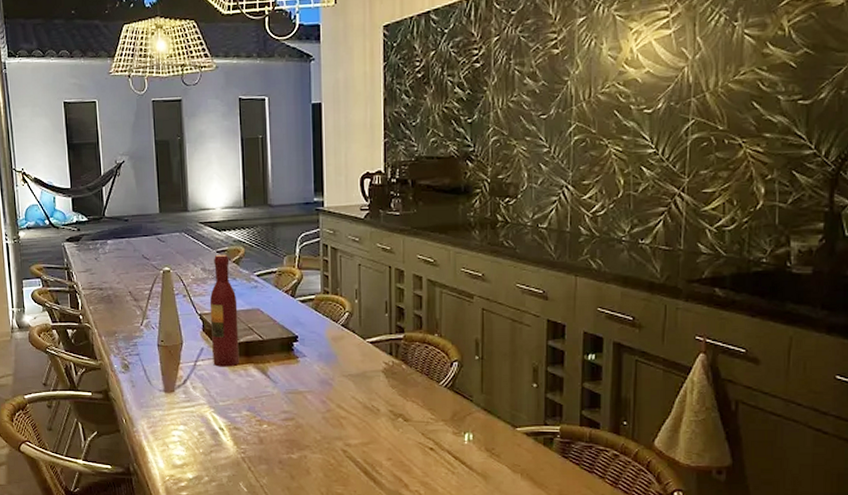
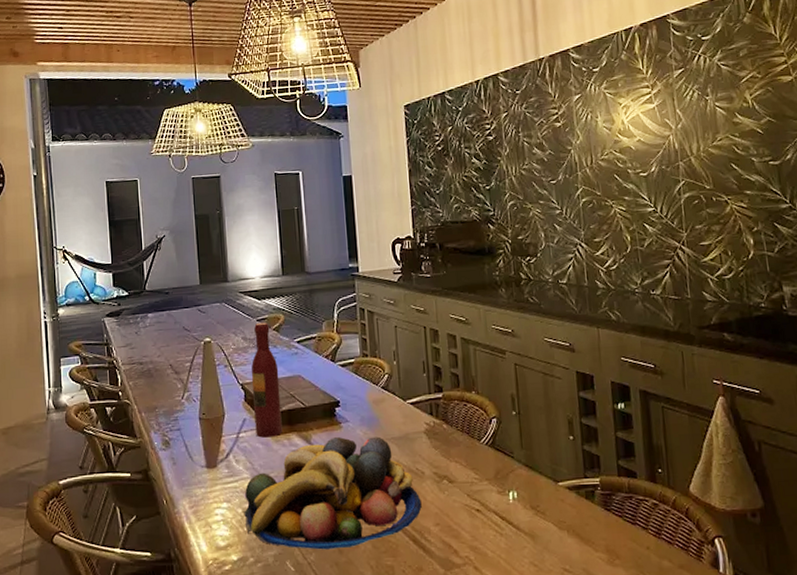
fruit bowl: none [200,371,375,475] -> present [244,436,422,550]

